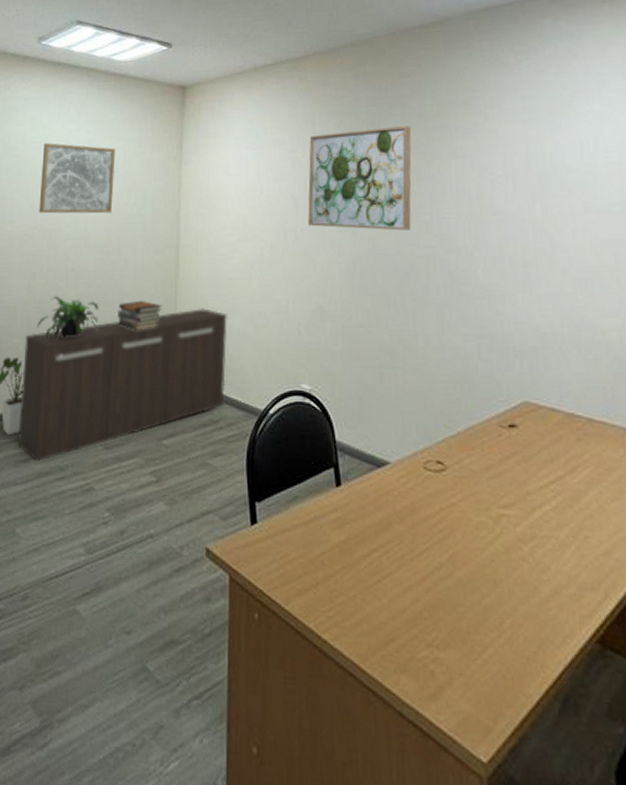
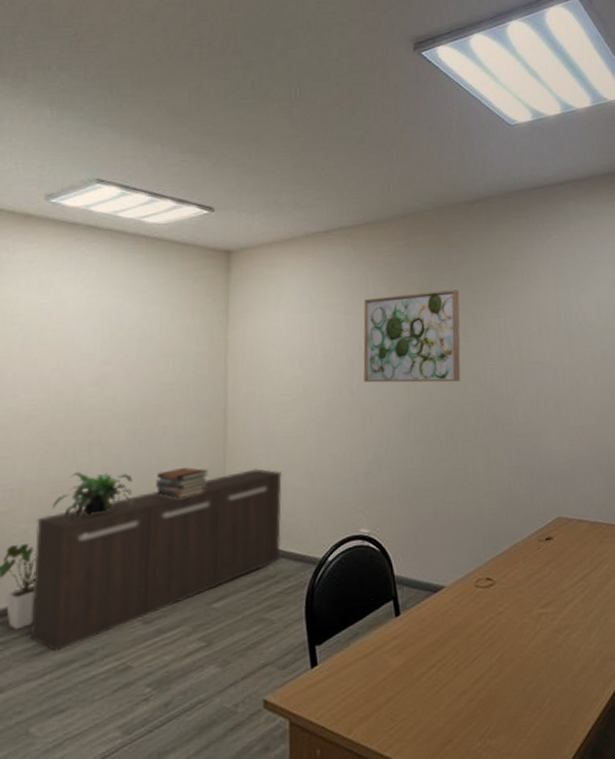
wall art: present [39,143,115,214] -> none [52,309,149,385]

